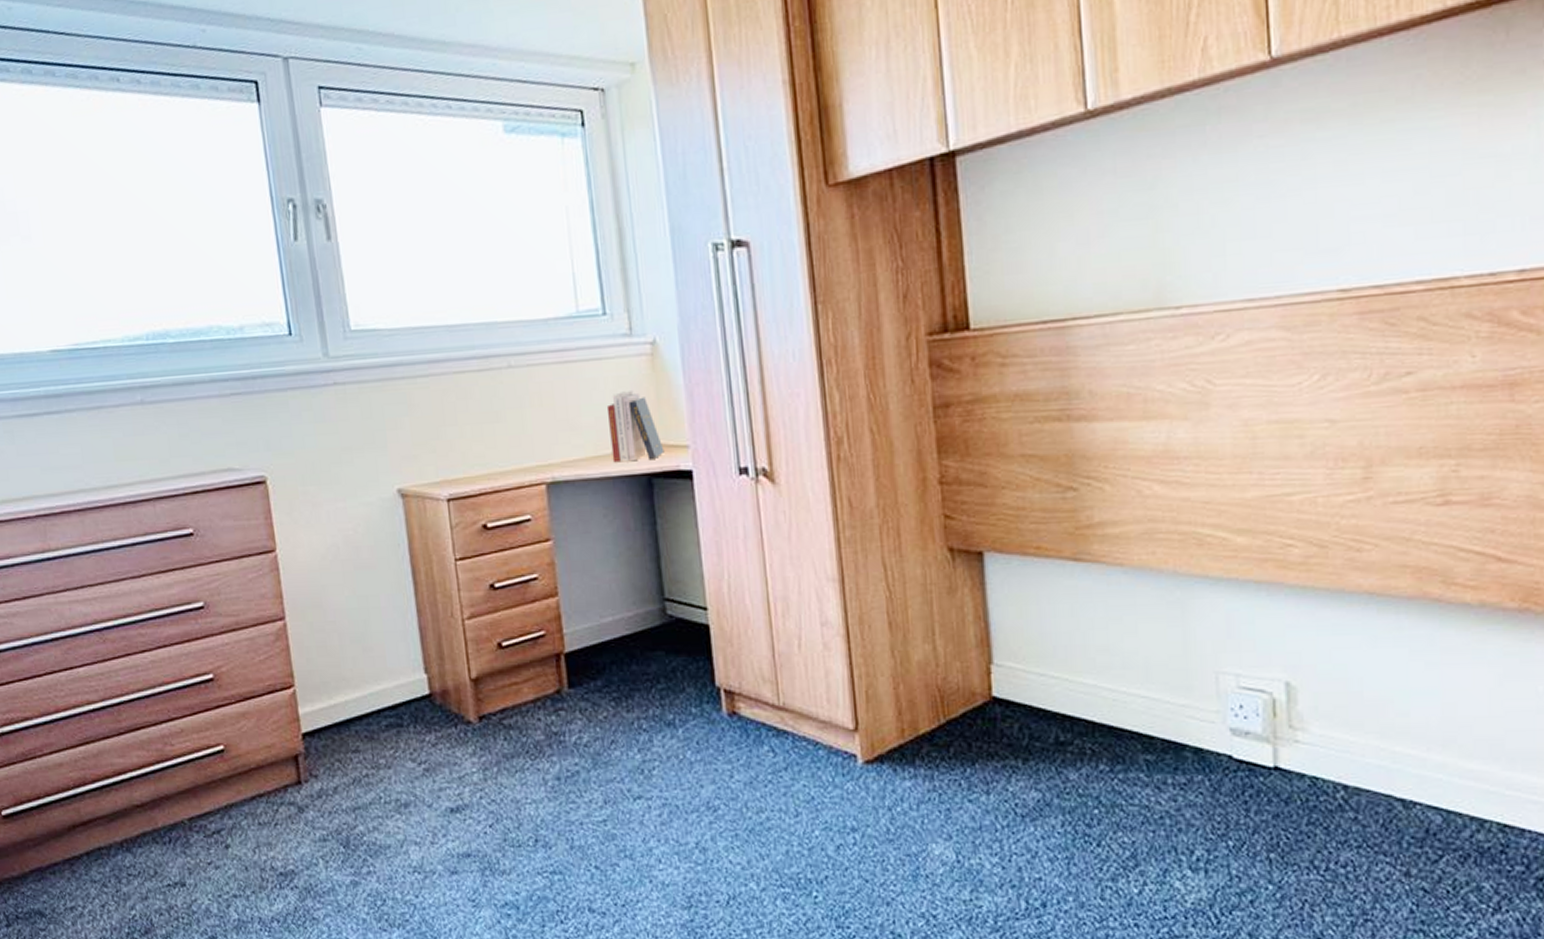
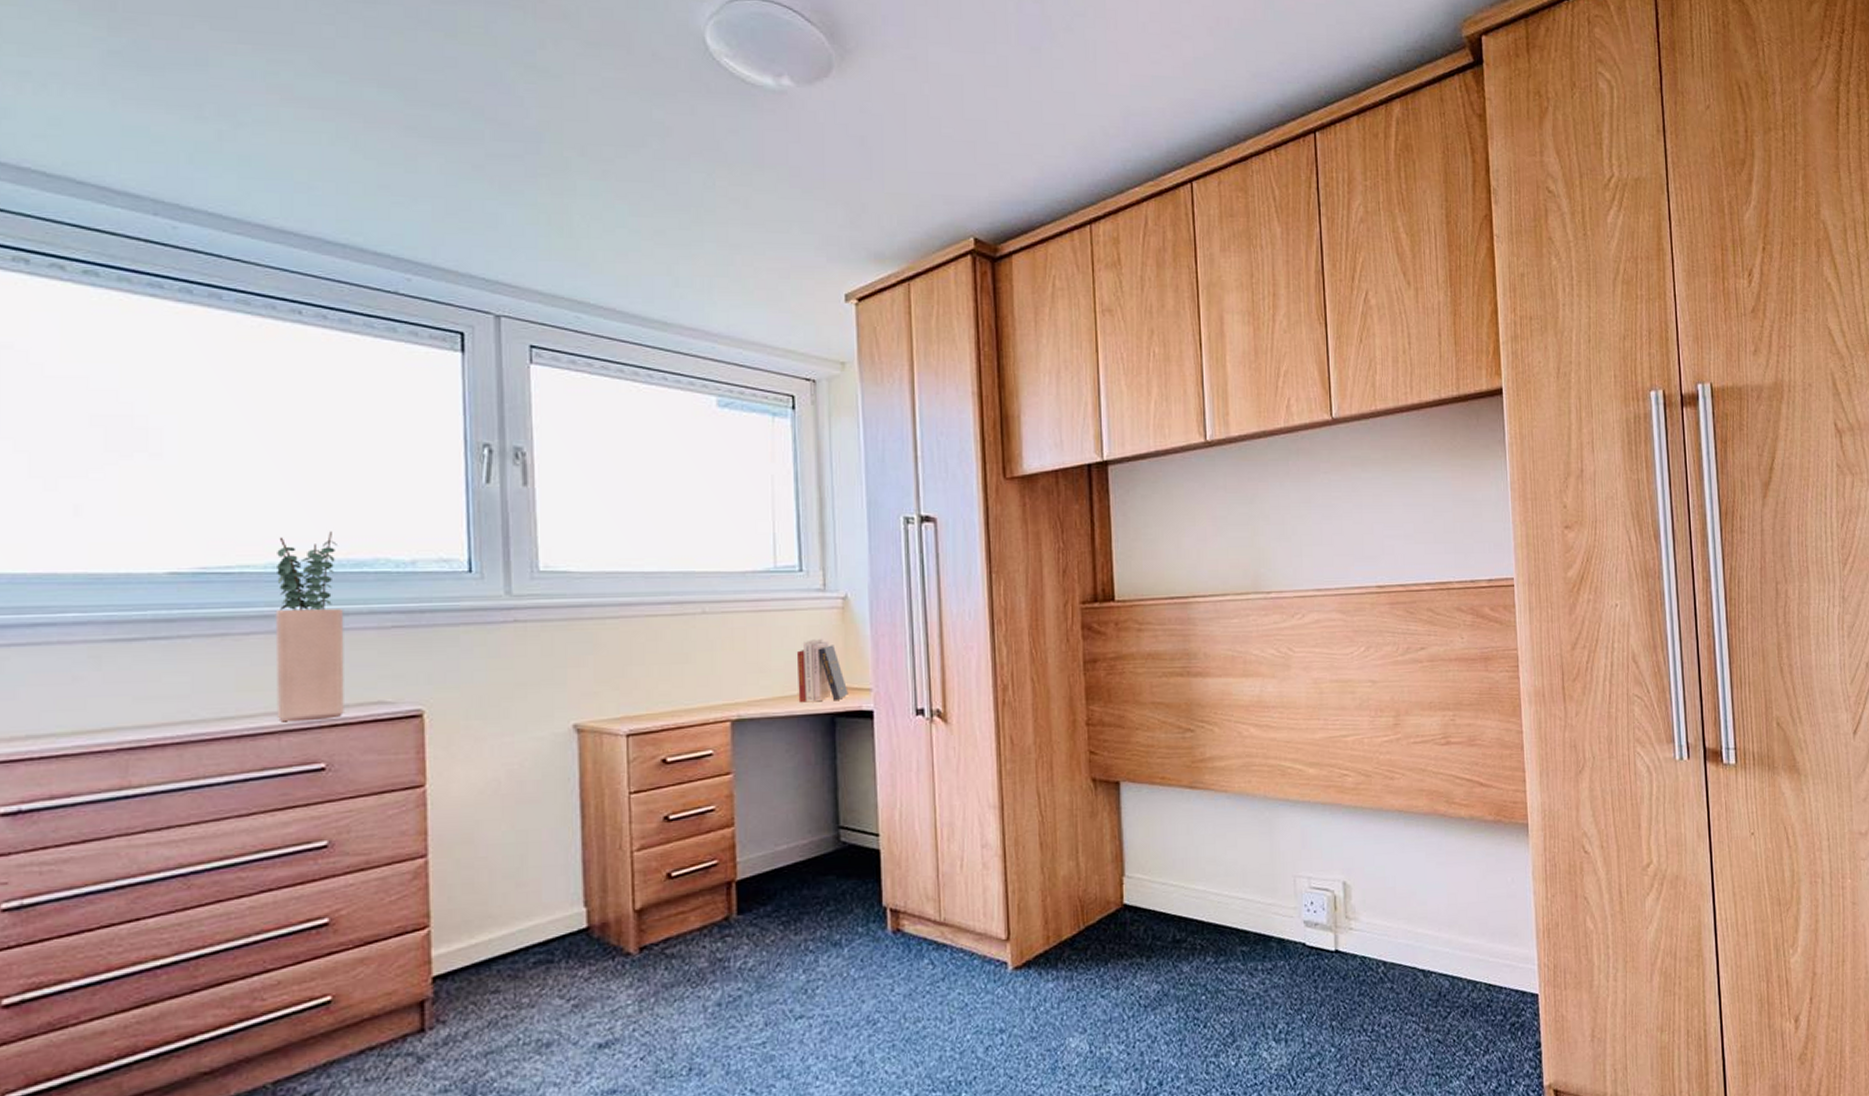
vase: none [130,301,202,490] -> present [275,531,344,723]

